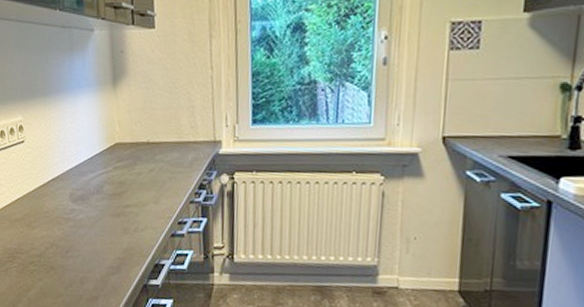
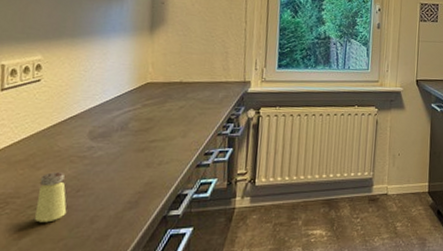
saltshaker: none [36,232,61,279] -> present [34,172,67,223]

